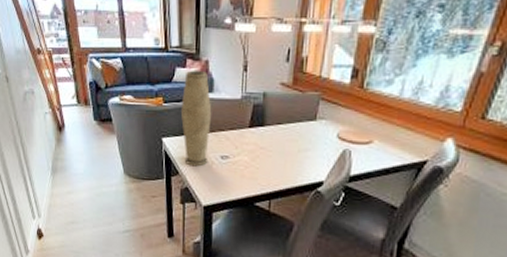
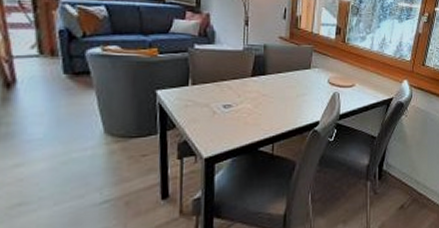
vase: present [181,70,212,167] -> none [180,22,214,118]

